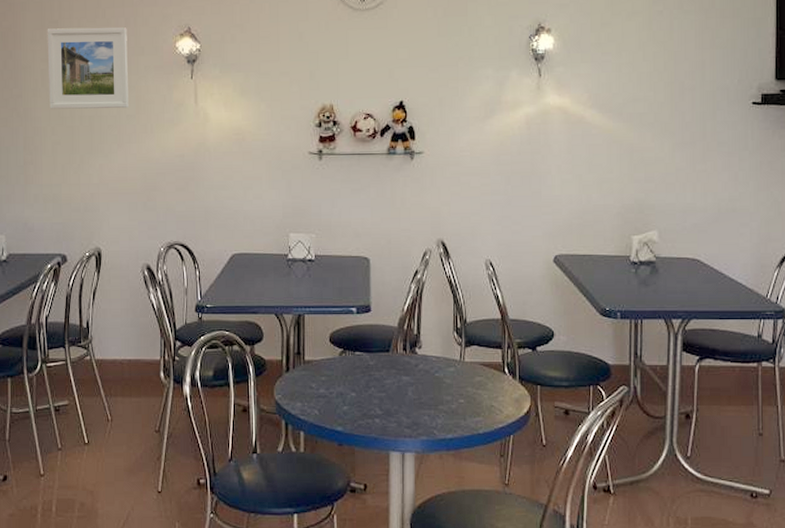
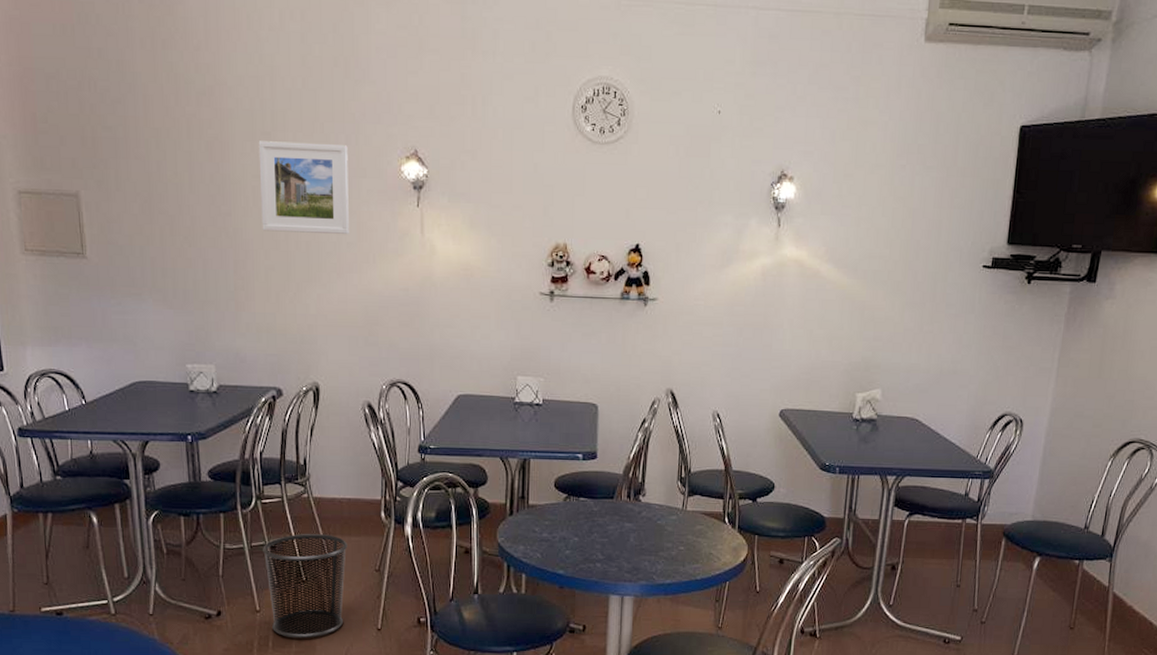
waste bin: none [47,396,128,503] -> present [263,534,348,639]

